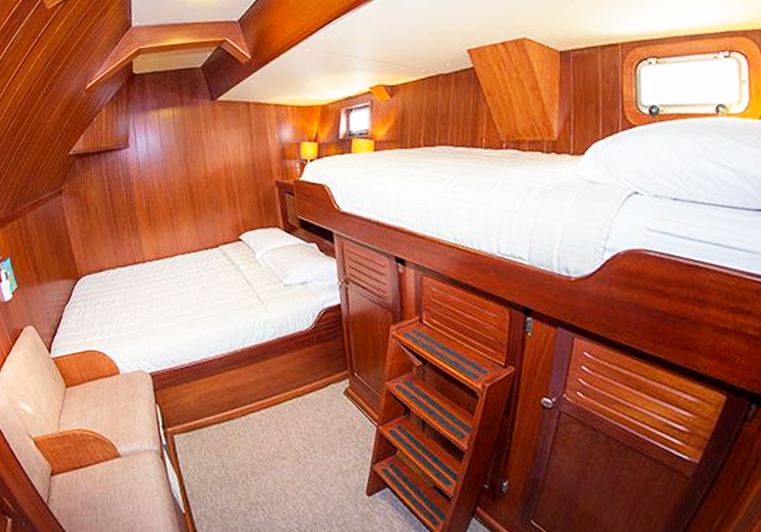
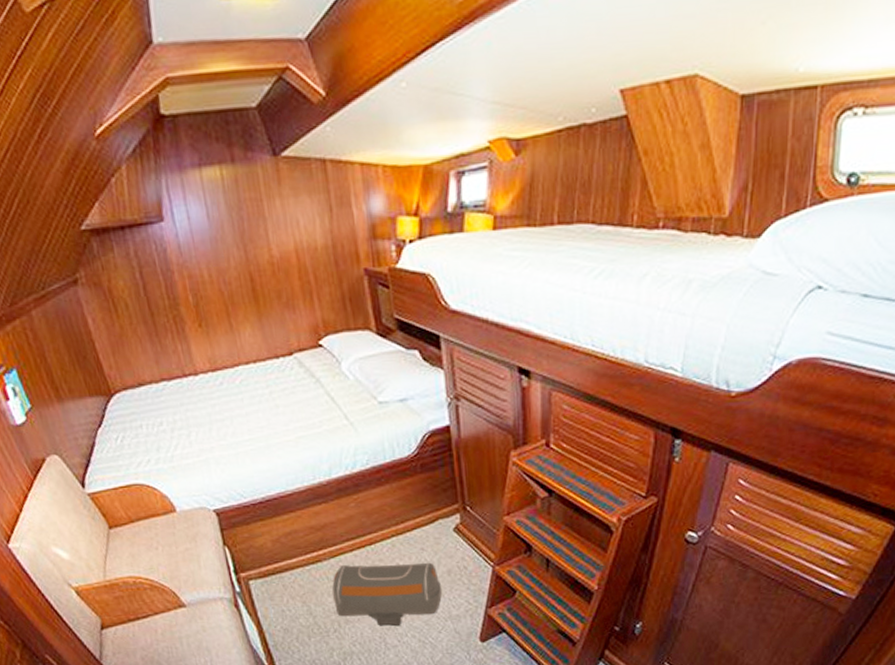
duffel bag: none [241,421,334,480] -> present [332,562,442,627]

